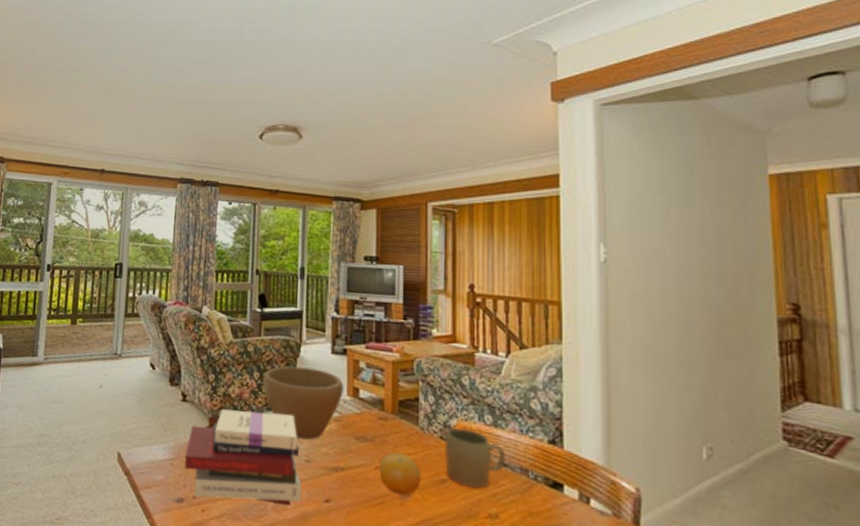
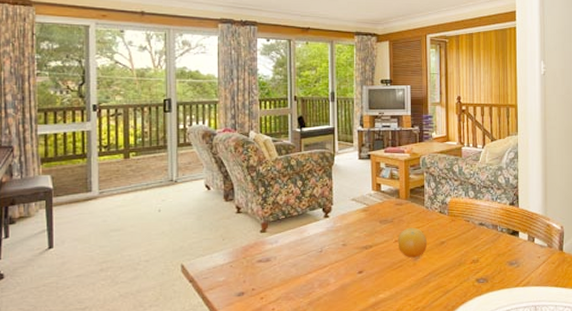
books: present [184,409,302,505] -> none [242,211,340,288]
bowl: present [262,366,344,440] -> none [305,172,369,229]
mug: present [443,427,506,489] -> none [442,203,483,244]

